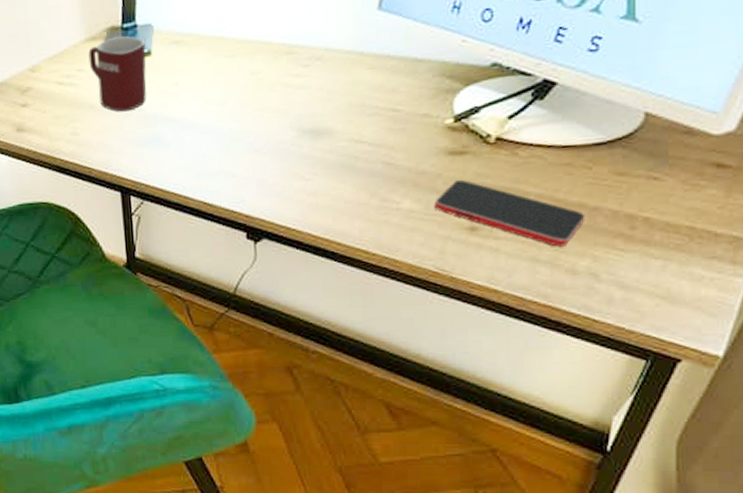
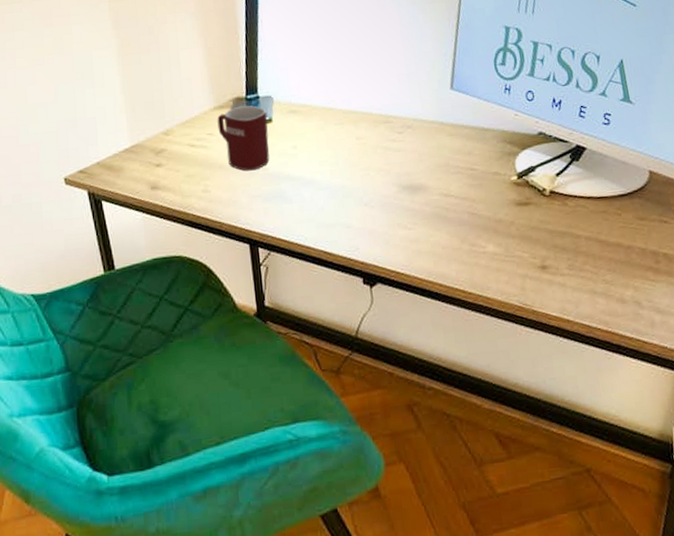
smartphone: present [433,179,586,247] -> none [511,226,624,280]

